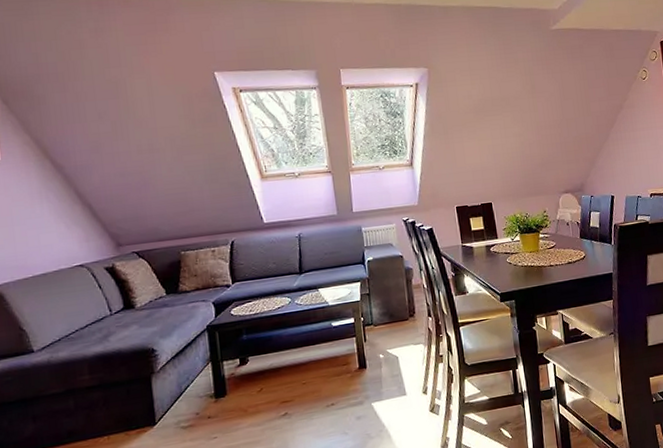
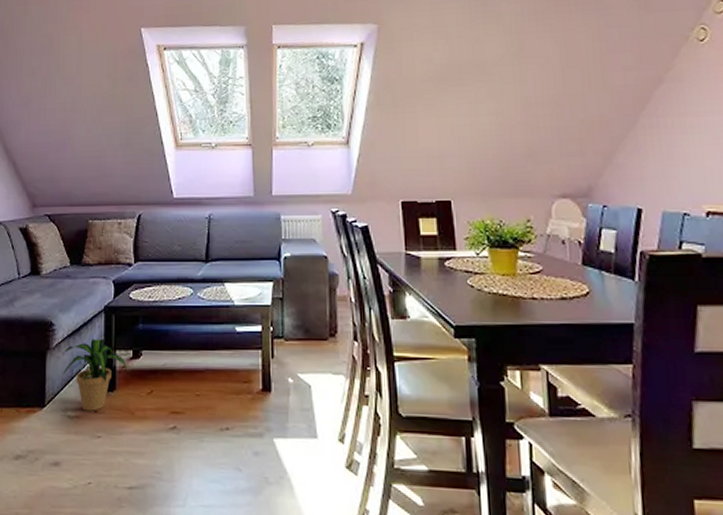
potted plant: none [169,354,237,419] -> present [63,338,128,411]

